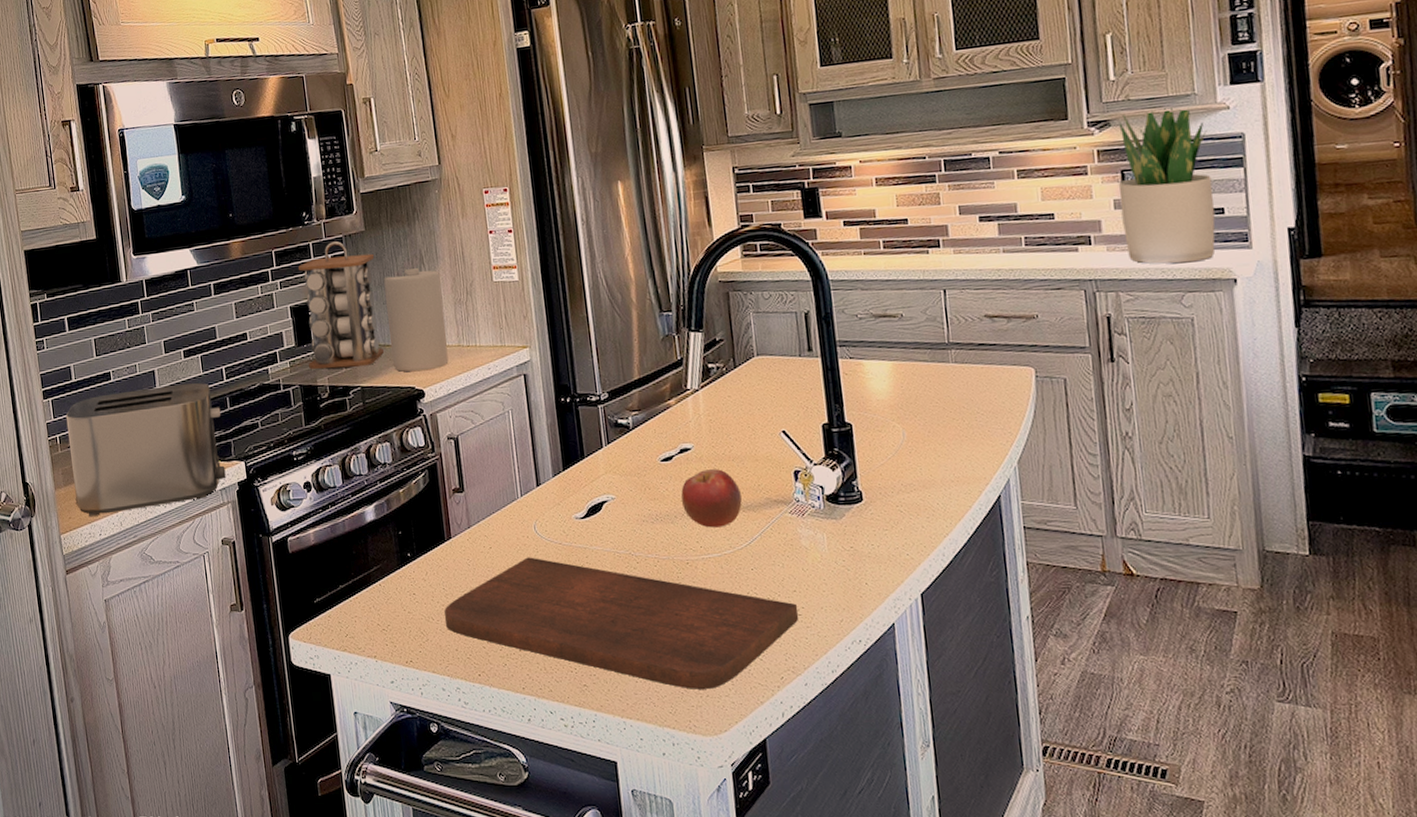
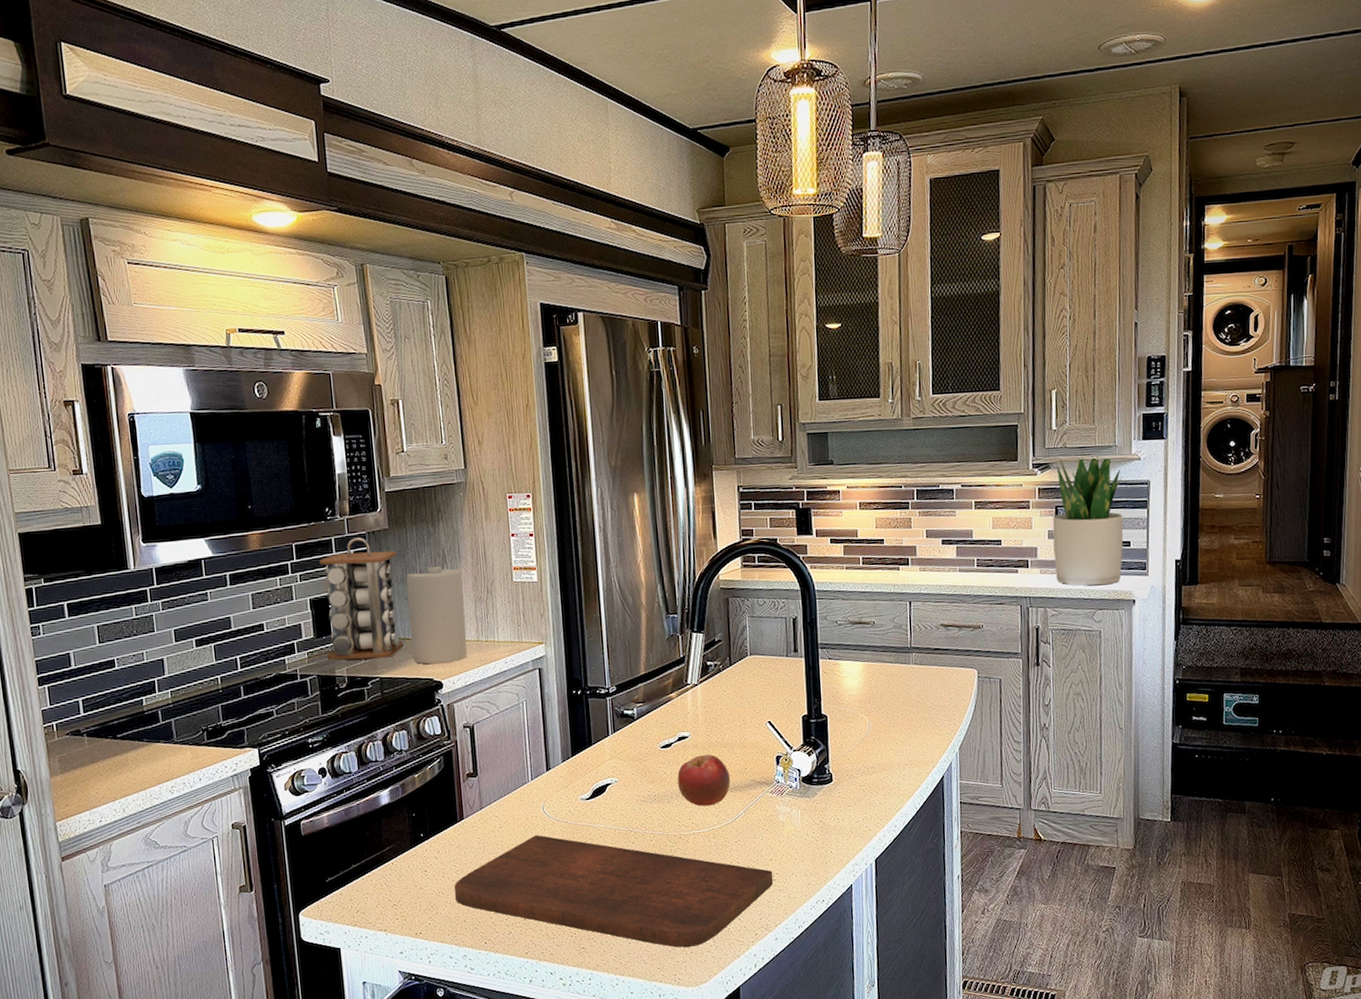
toaster: present [65,382,226,517] -> none [63,671,238,804]

